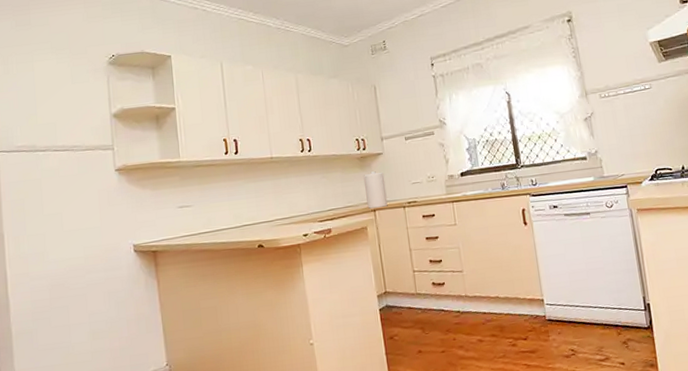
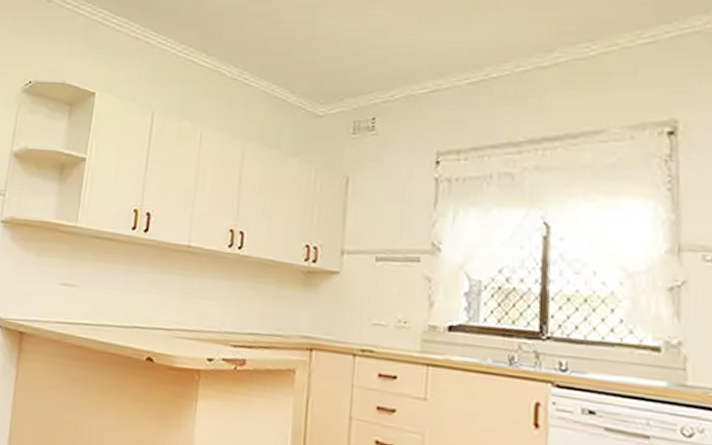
paper towel holder: present [363,171,388,209] -> none [302,294,335,348]

